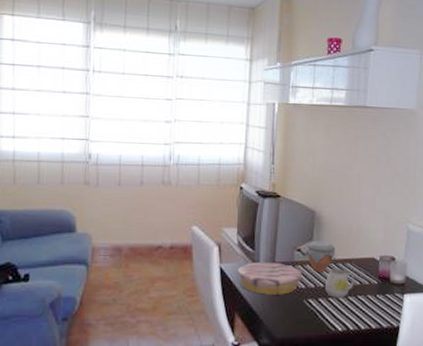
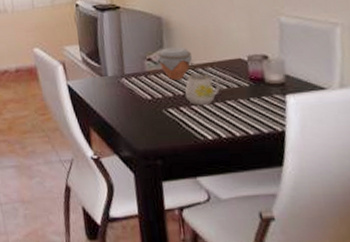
plate: present [237,261,302,295] -> none [85,74,157,108]

